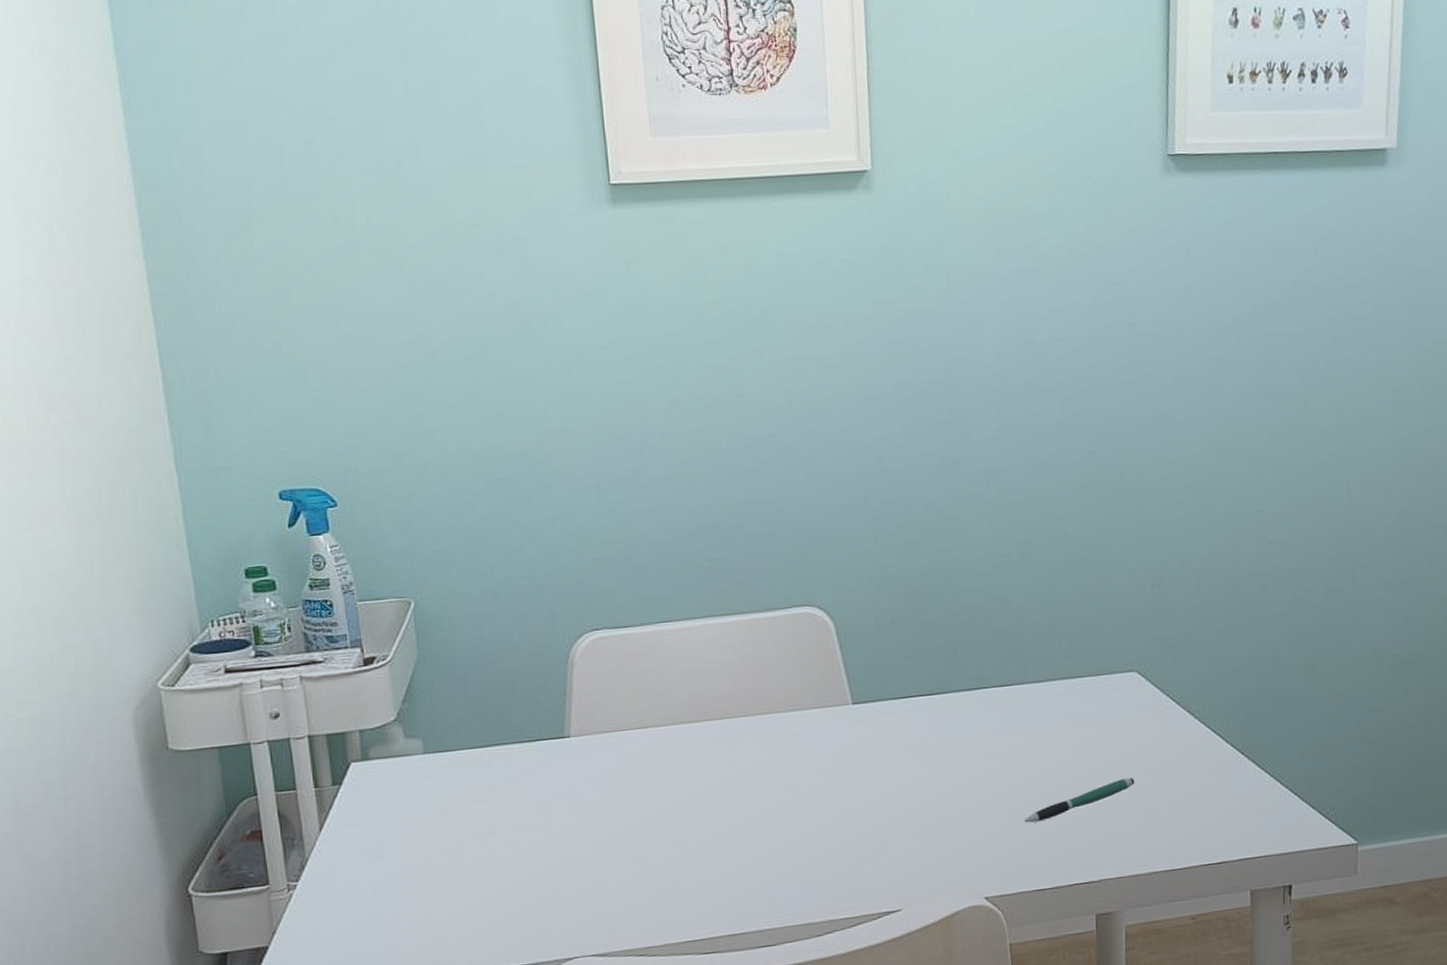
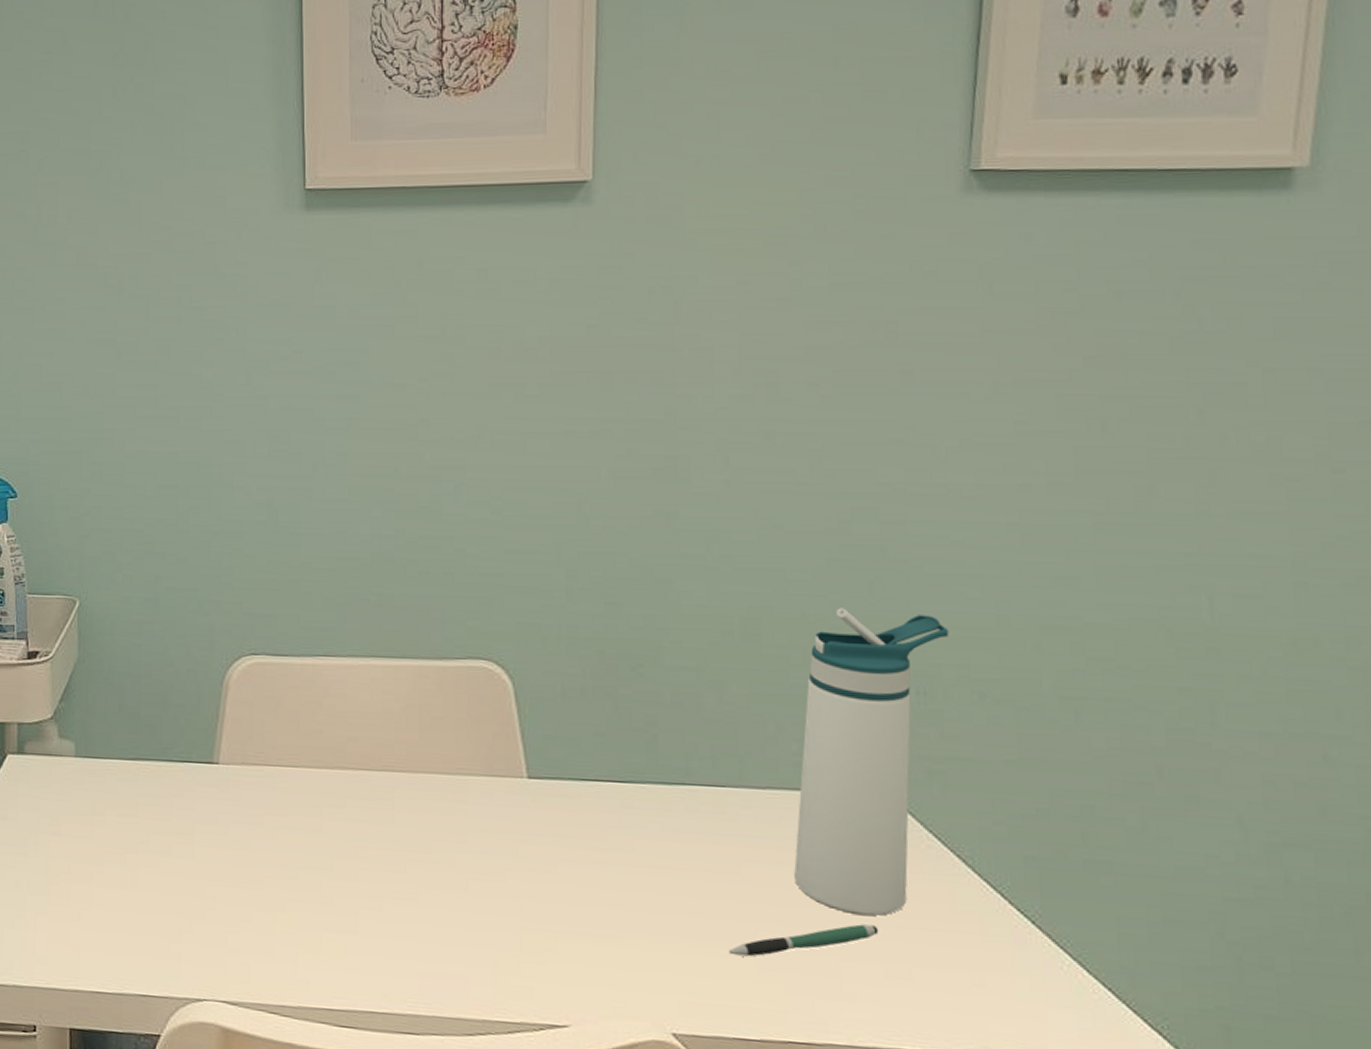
water bottle: none [1069,522,1173,772] -> present [794,608,949,916]

